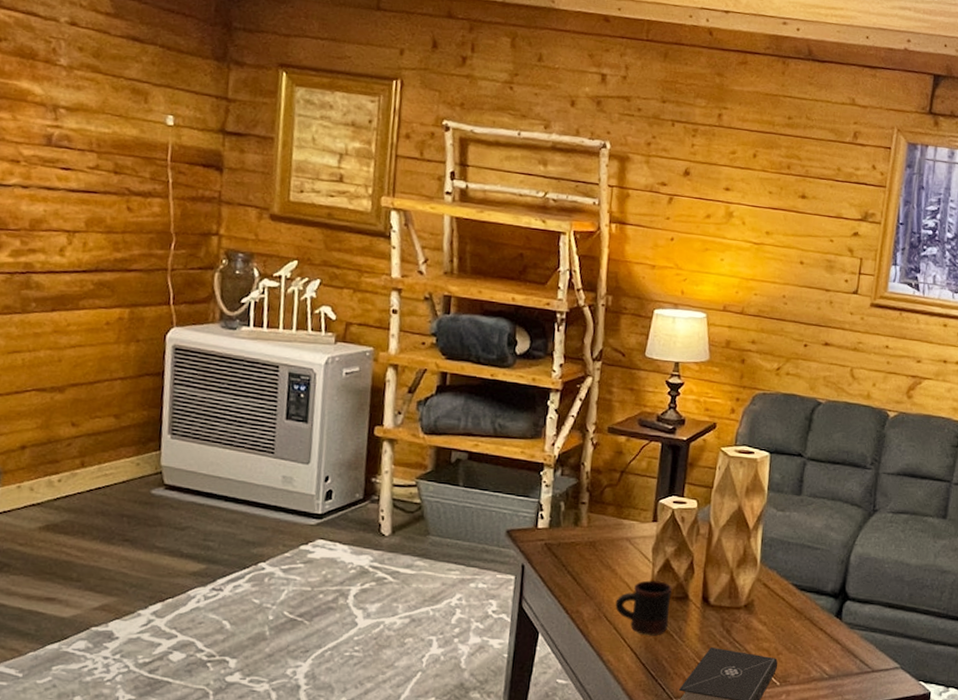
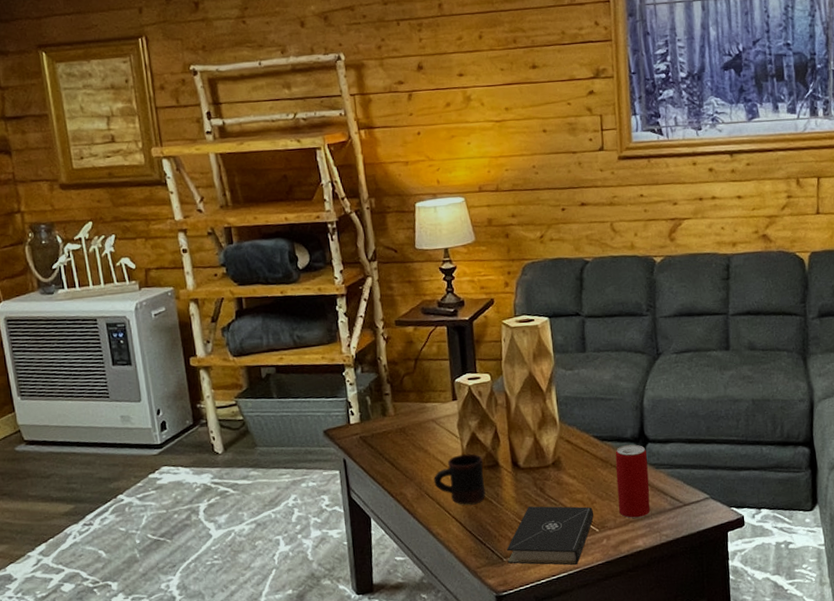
beverage can: none [804,599,844,678] -> present [615,444,651,519]

